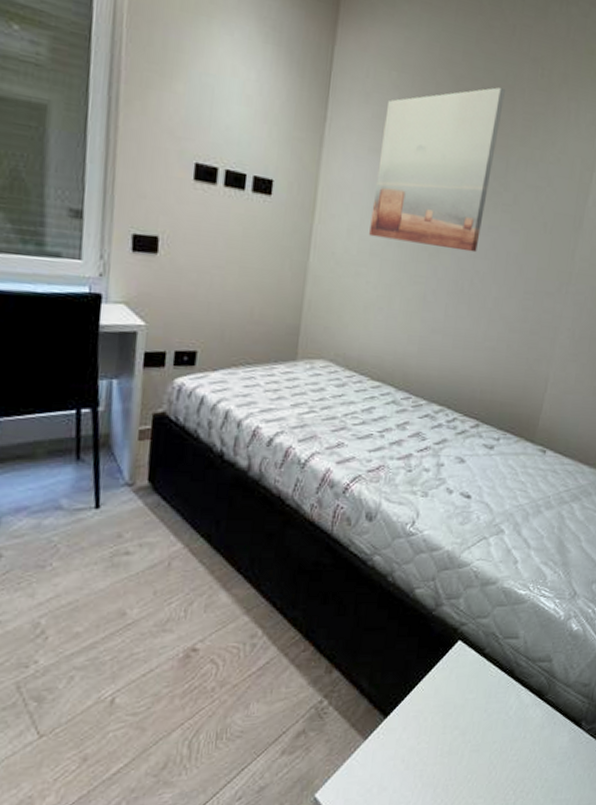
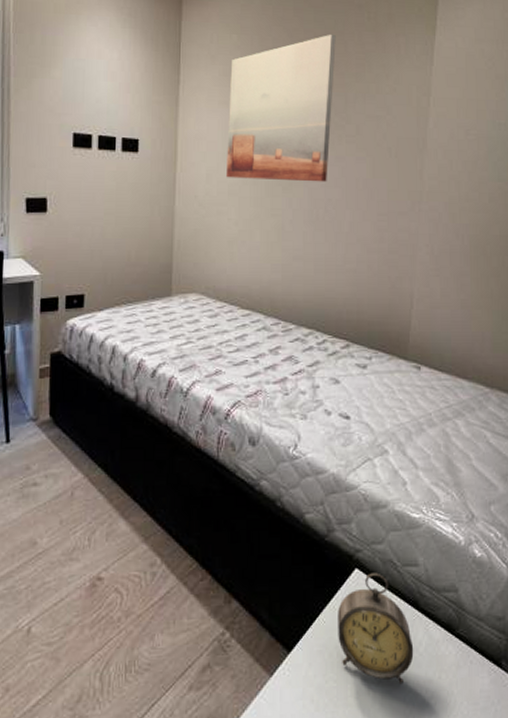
alarm clock: none [434,644,505,744] -> present [338,572,414,685]

